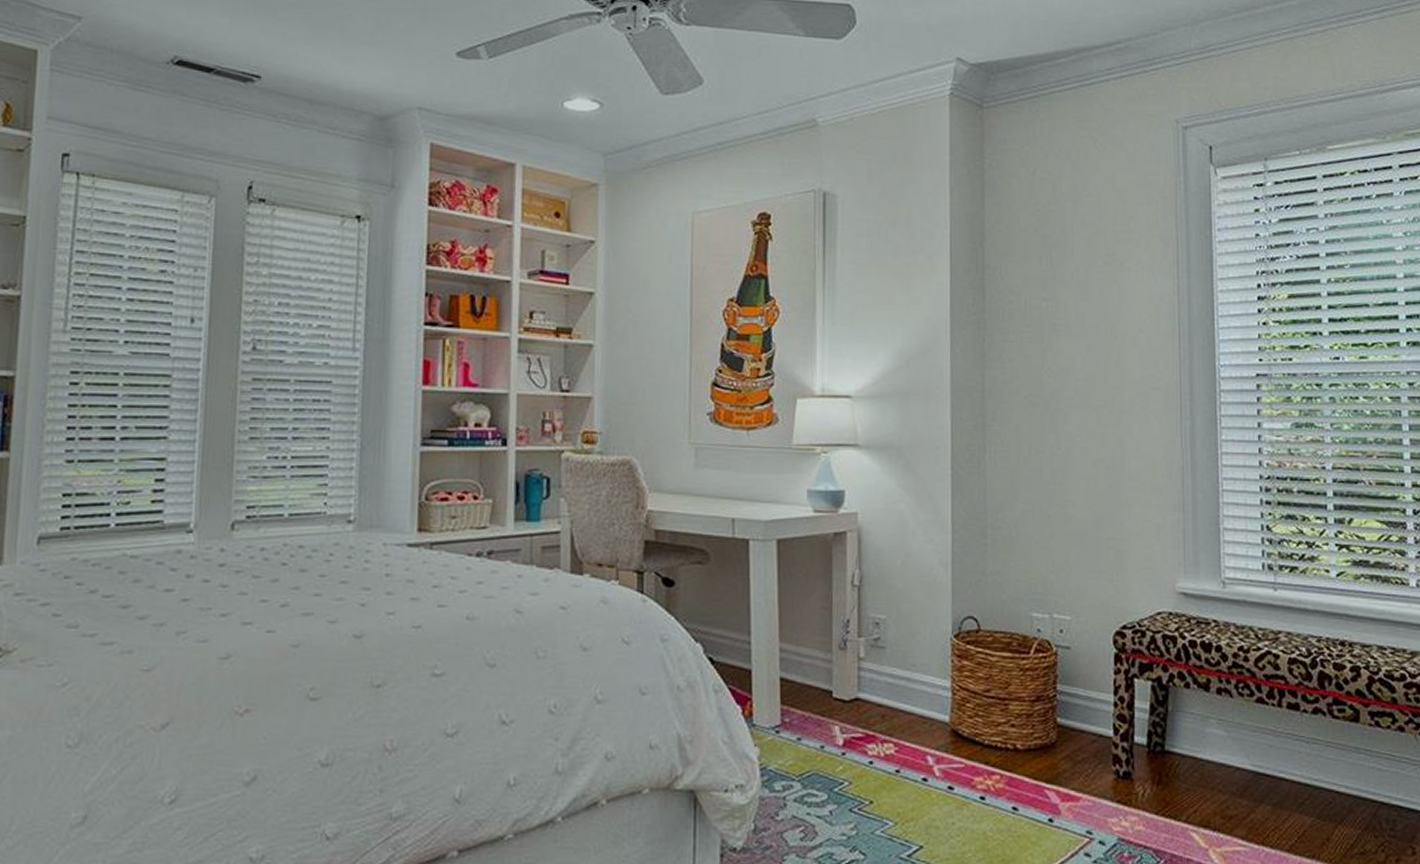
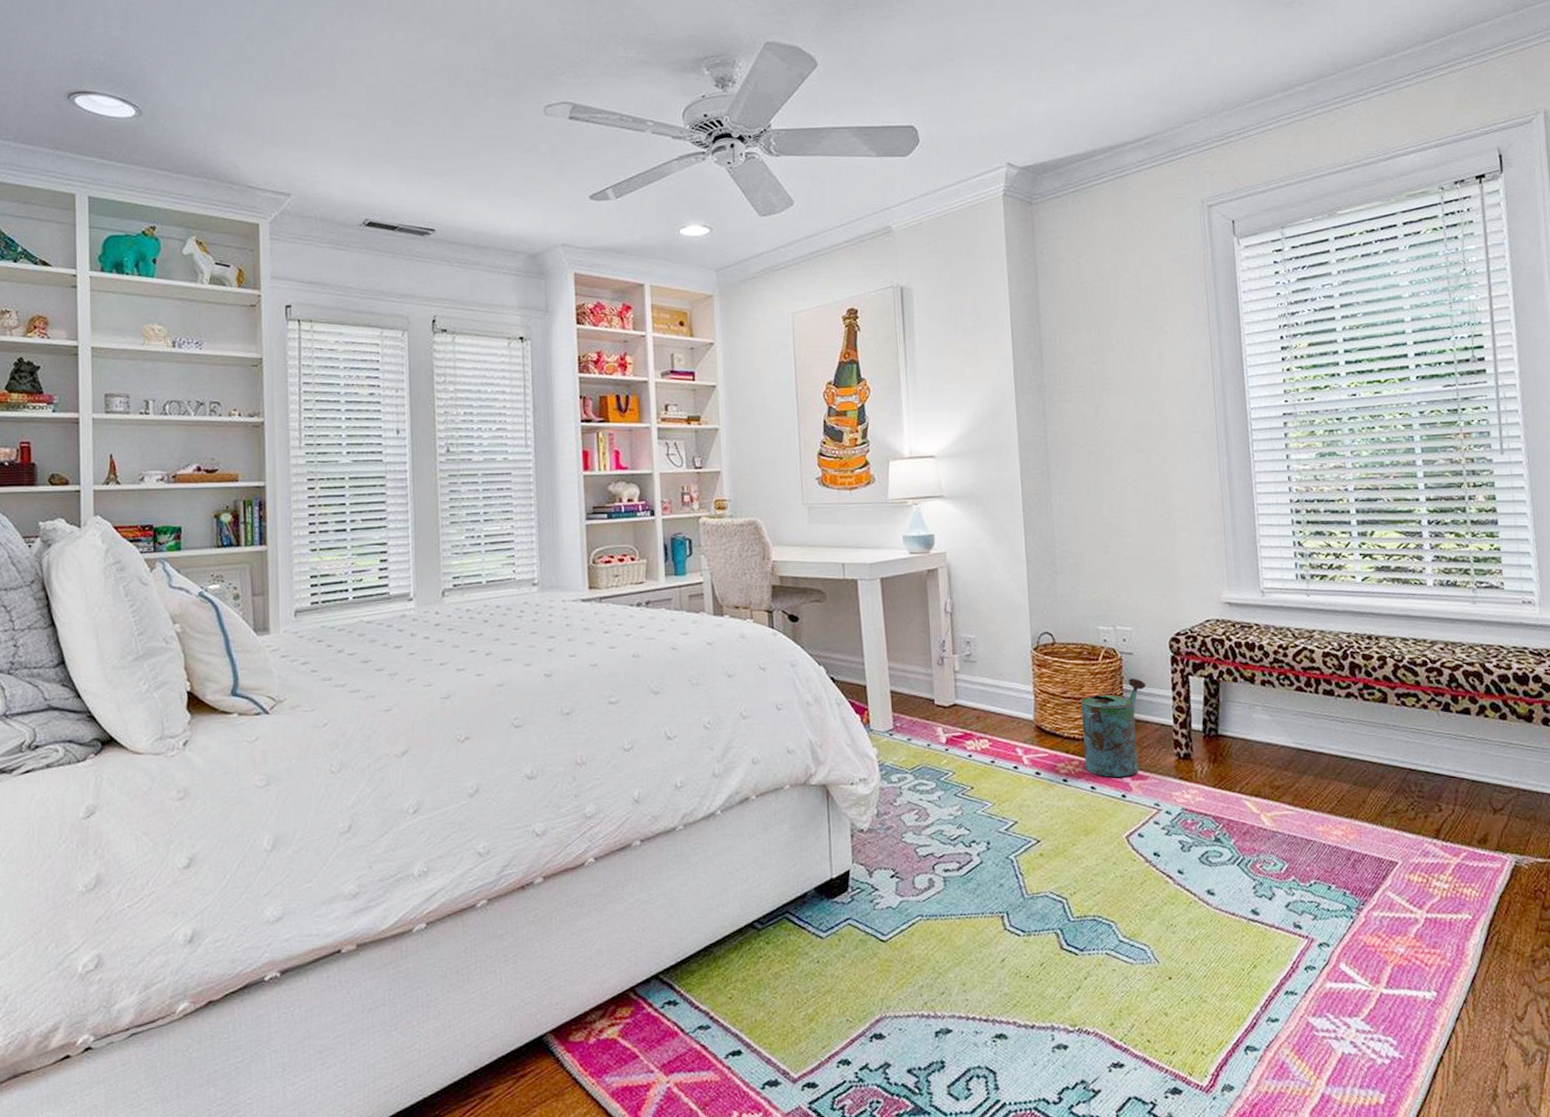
watering can: none [1006,678,1084,796] -> present [1080,678,1146,777]

